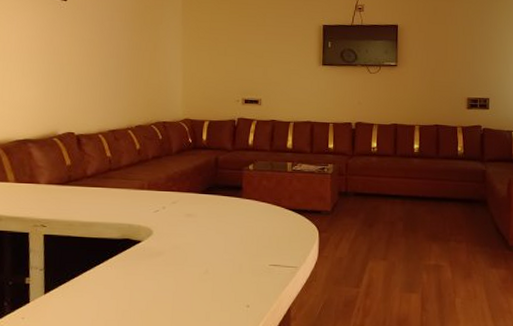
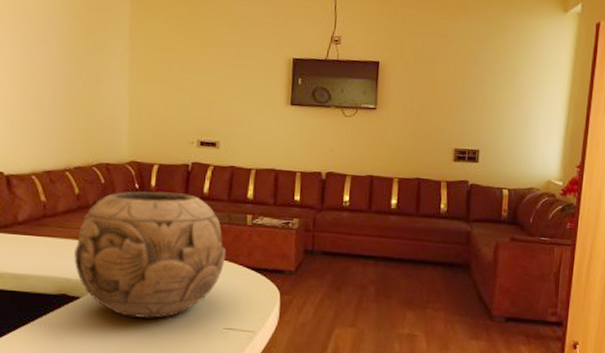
decorative bowl: none [136,145,270,258] -> present [74,191,226,318]

